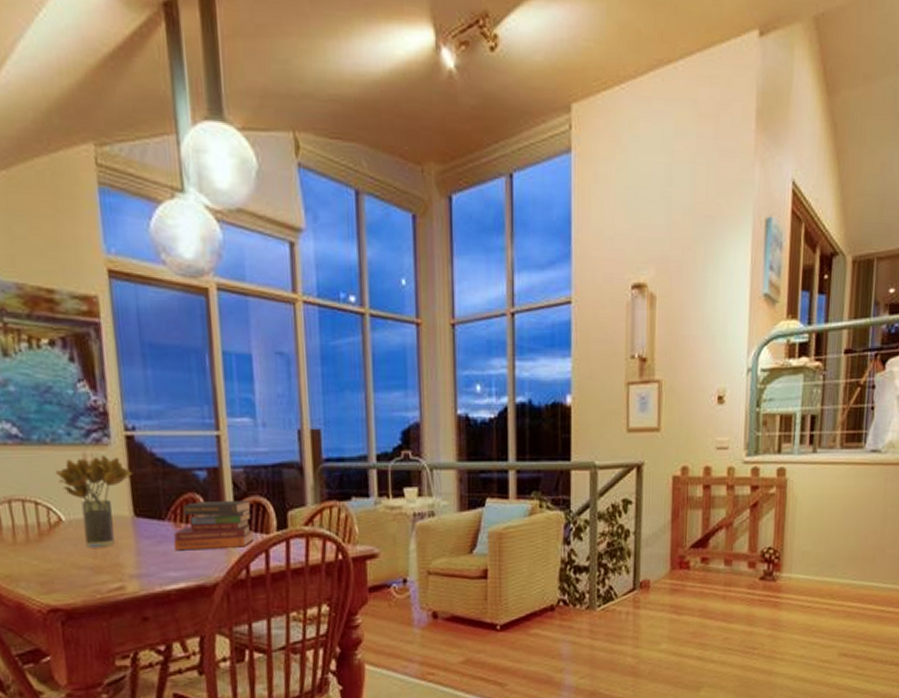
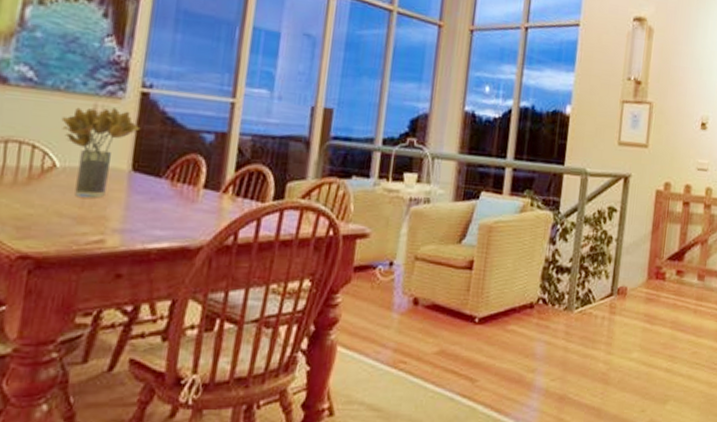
books: present [173,501,253,551] -> none [165,163,253,213]

